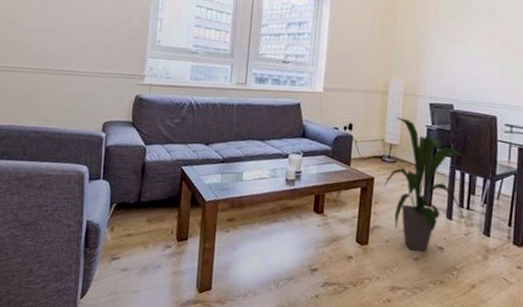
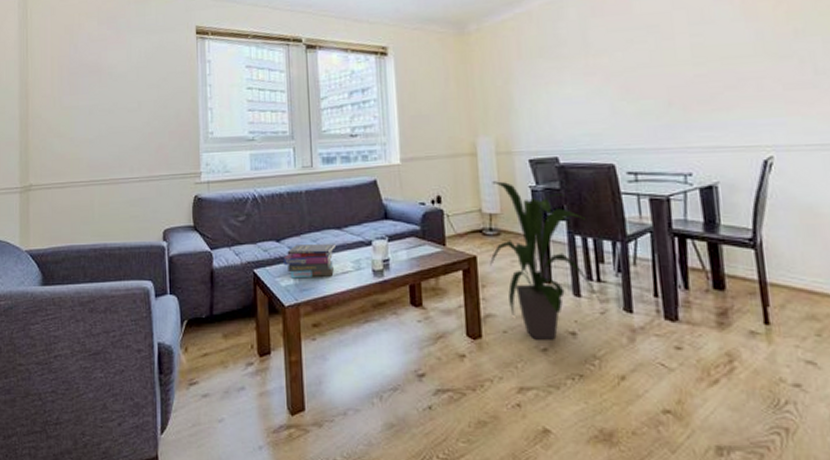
books: none [209,150,257,181] -> present [283,244,335,279]

